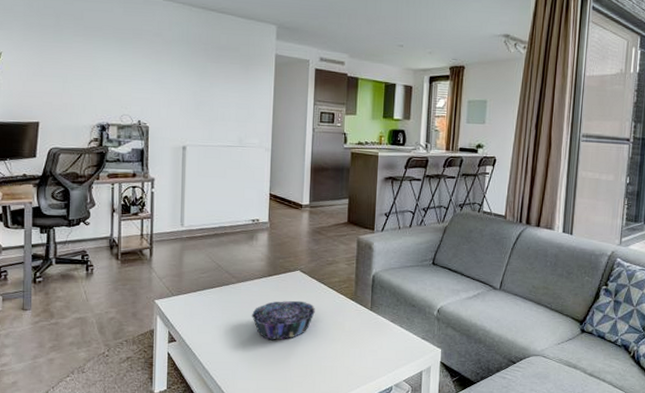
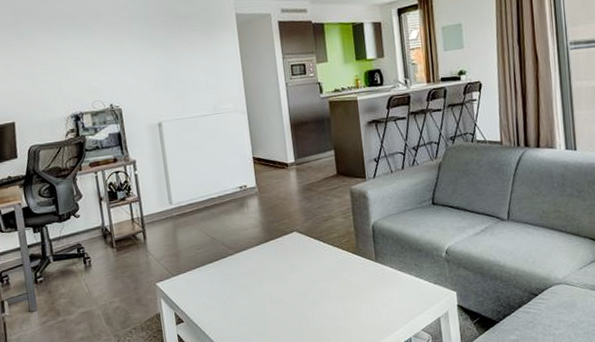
decorative bowl: present [251,300,315,340] -> none [254,262,319,307]

